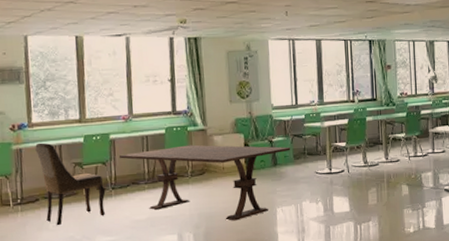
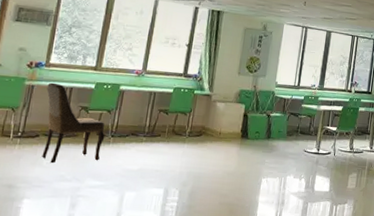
dining table: present [118,145,291,221] -> none [124,105,286,185]

